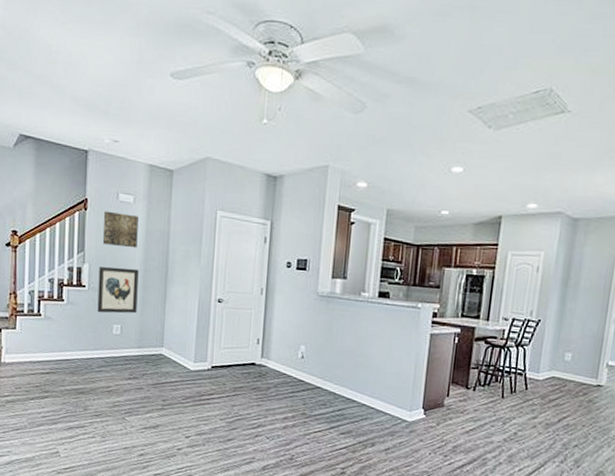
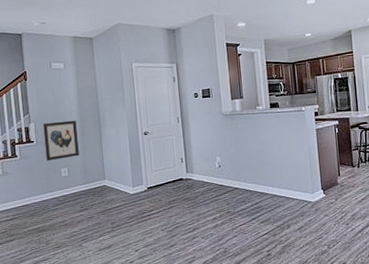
wall art: present [102,211,138,249] -> none [41,78,72,105]

